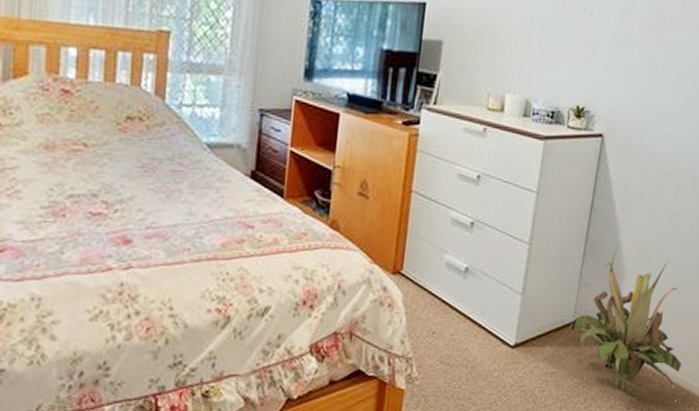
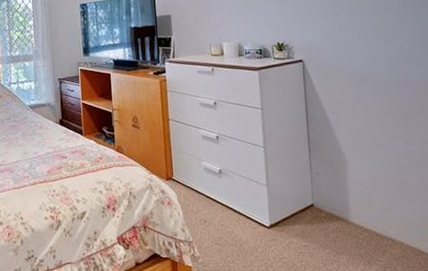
decorative plant: present [569,245,682,400] -> none [311,140,420,262]

